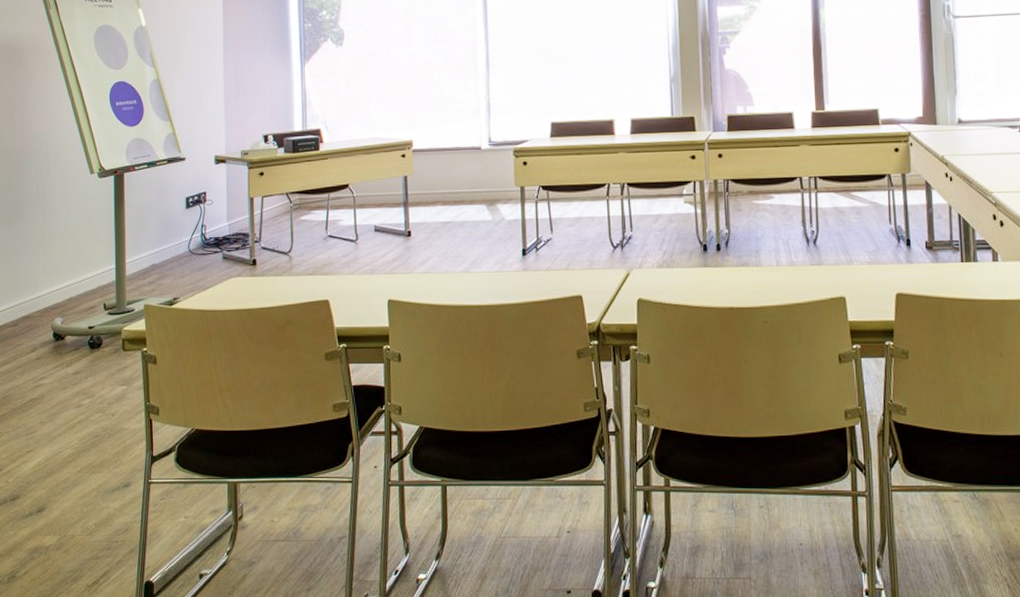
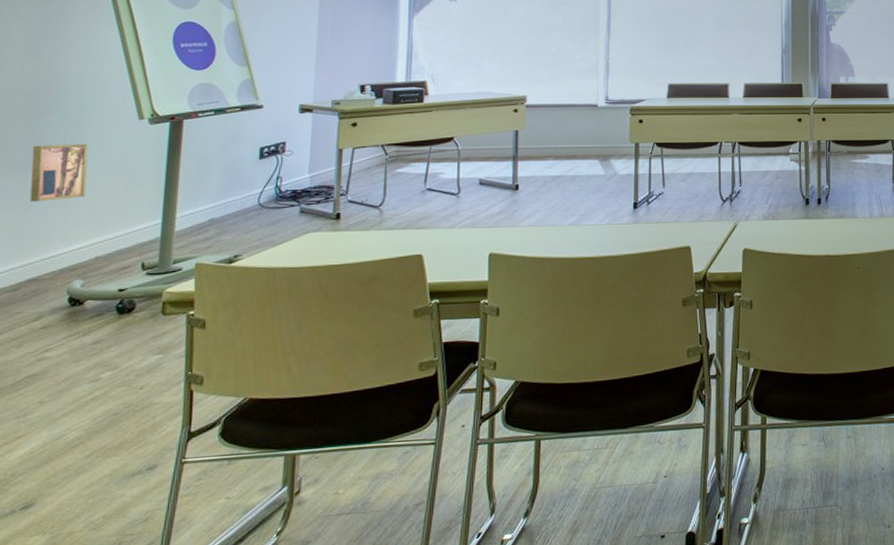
wall art: none [16,196,57,249] -> present [29,143,89,202]

